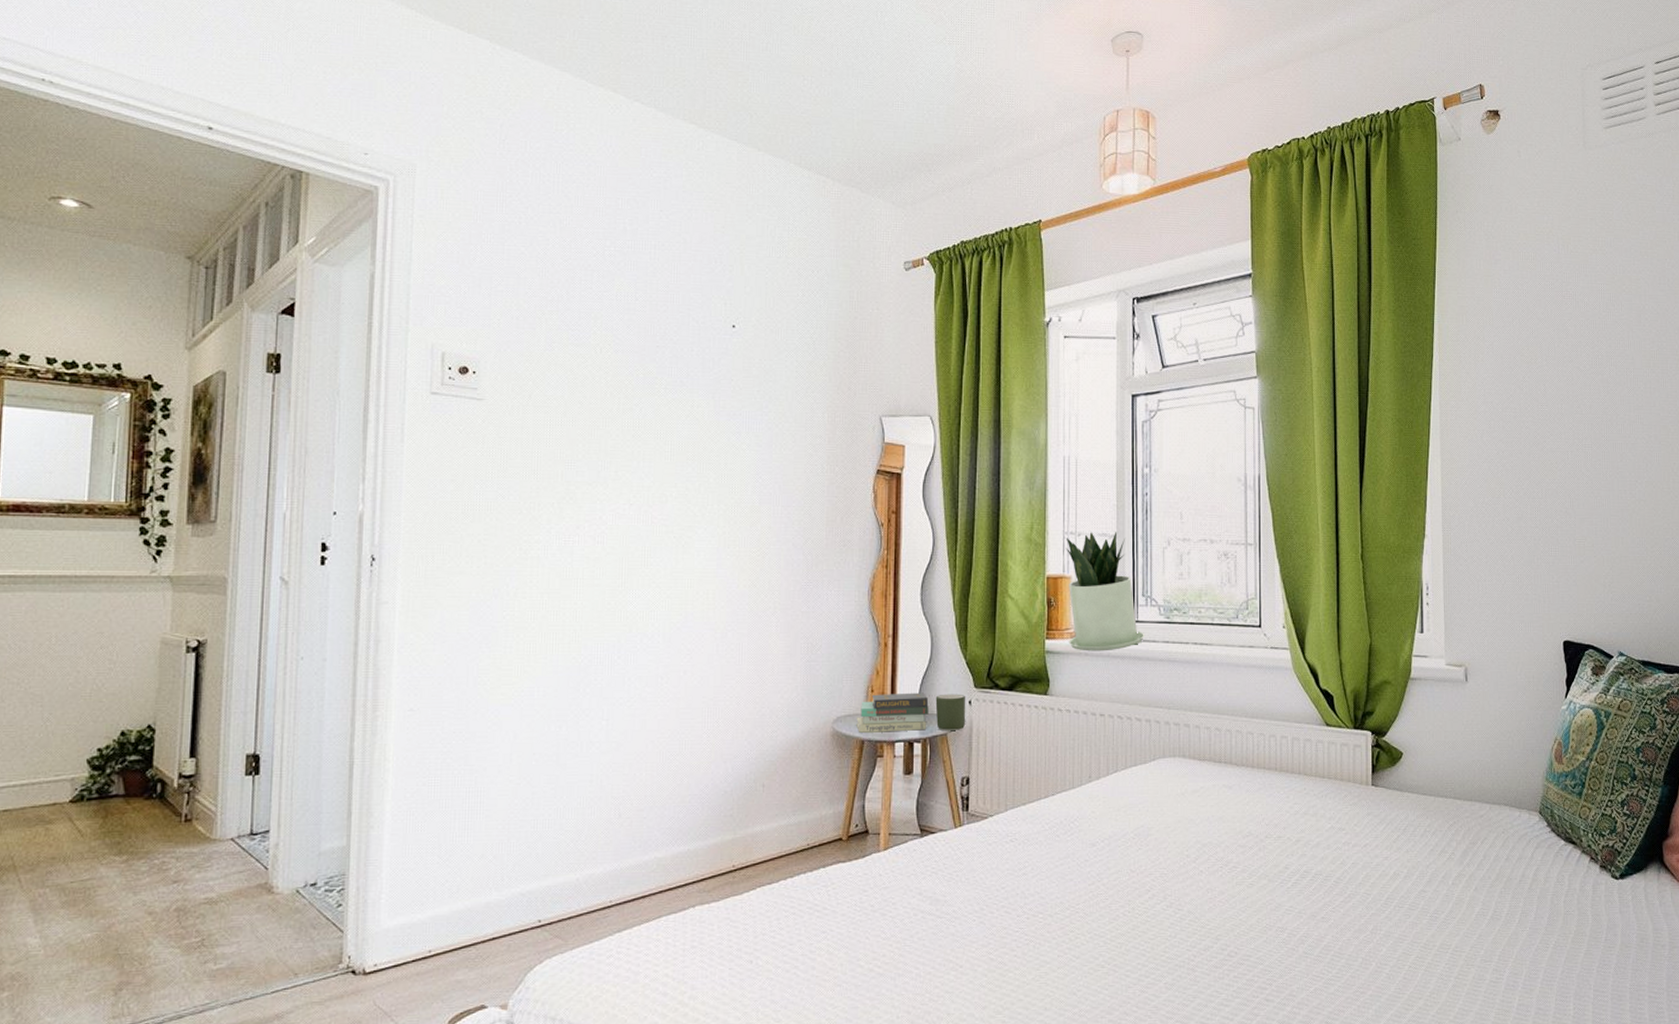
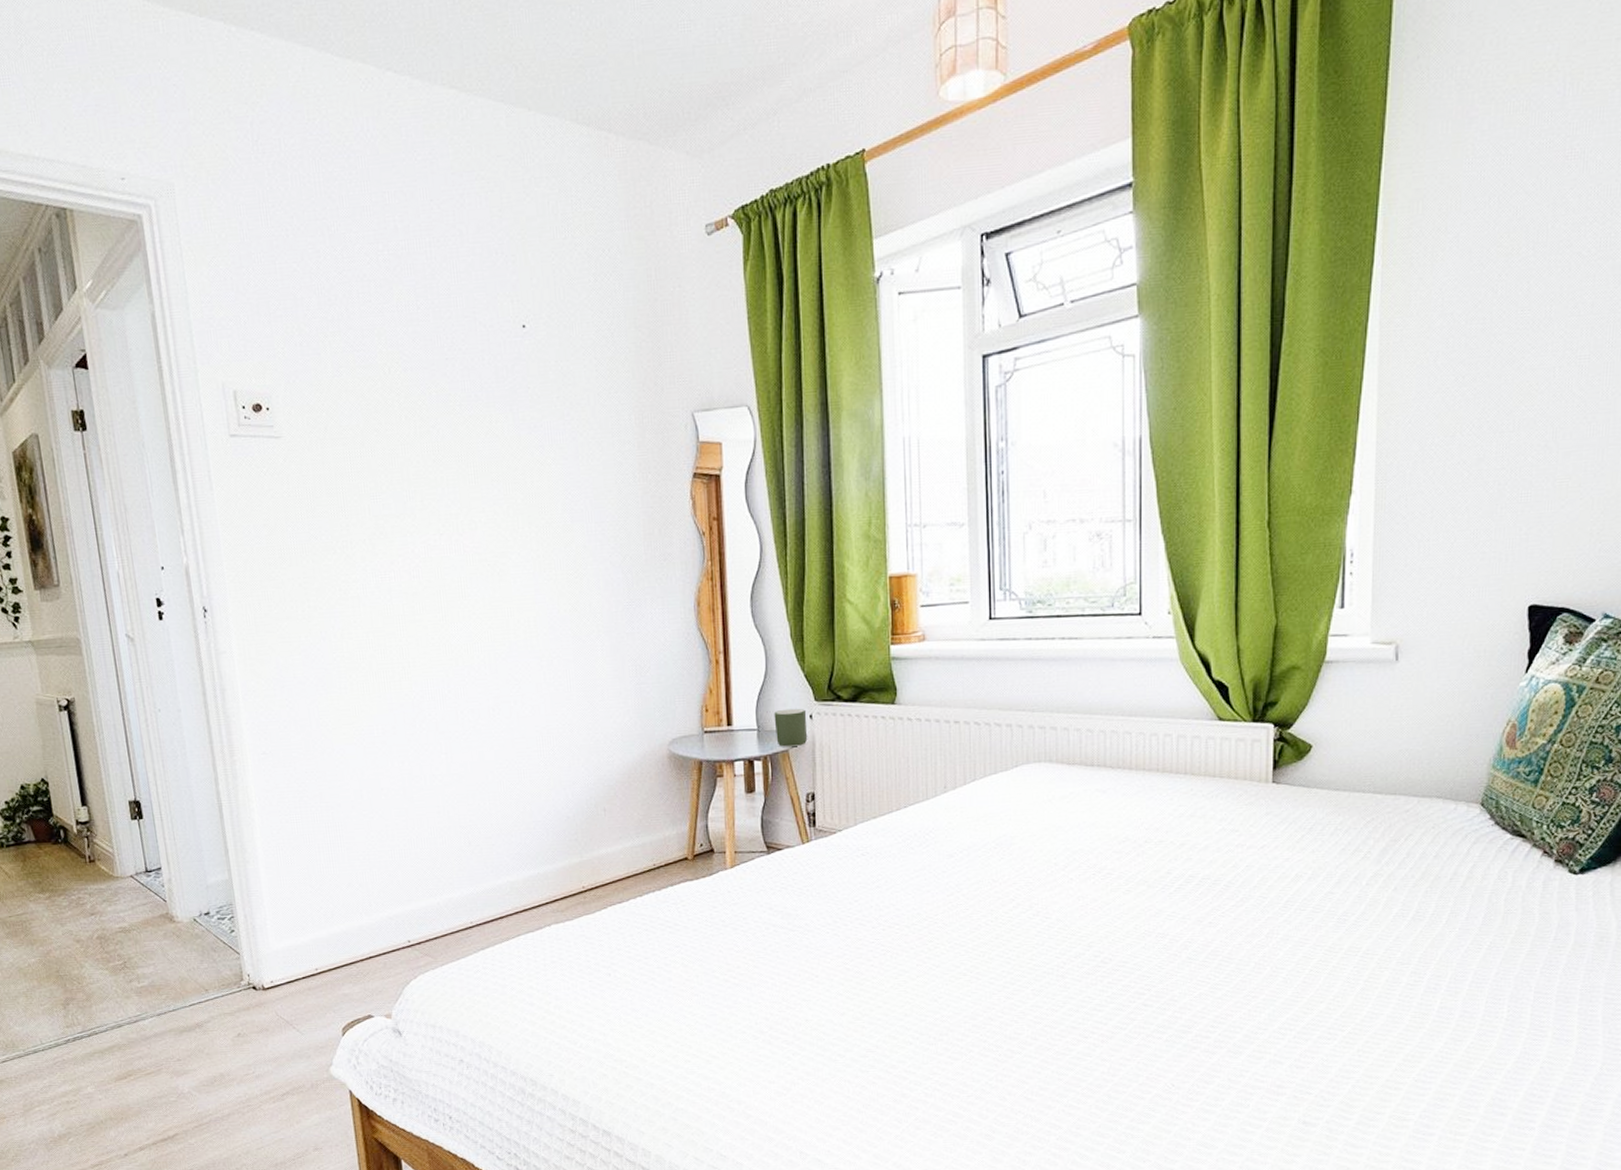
books: present [856,692,929,733] -> none [692,709,768,753]
planter: present [1065,531,1145,651] -> none [909,518,1004,655]

